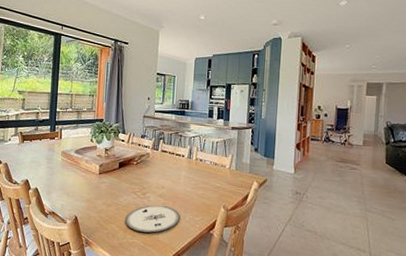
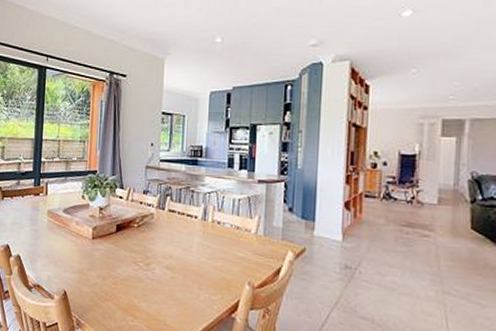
plate: present [125,205,180,233] -> none [124,279,193,314]

